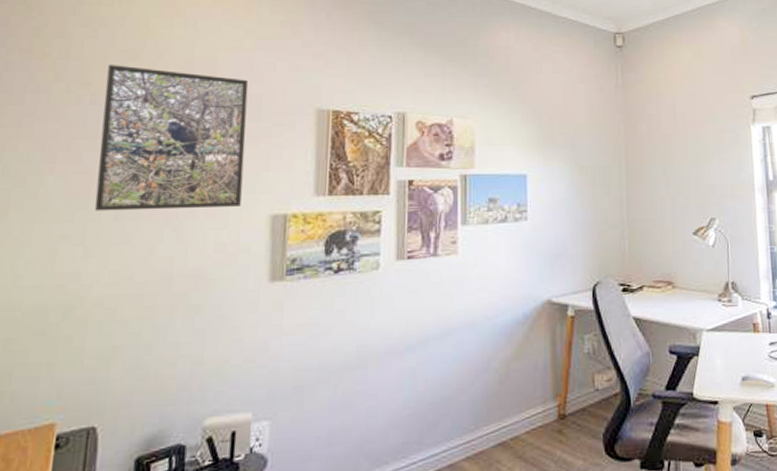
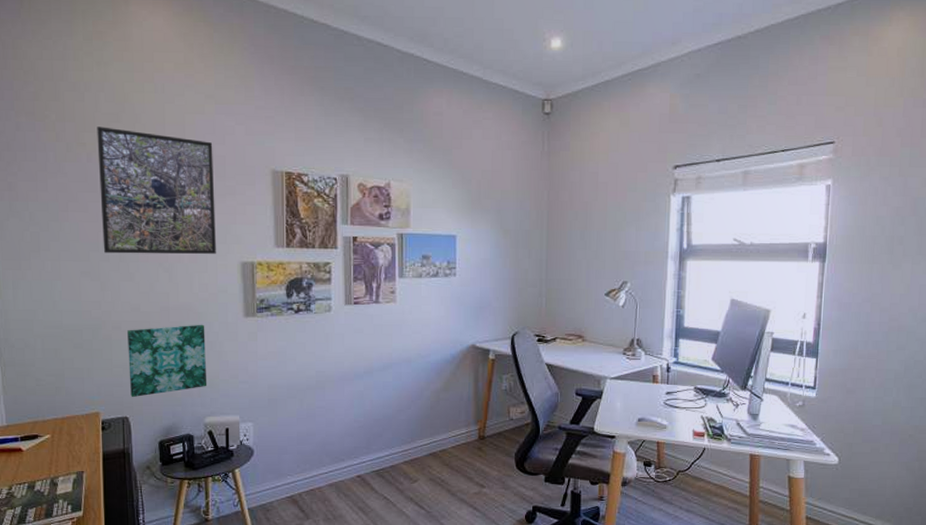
wall art: none [104,294,217,398] -> present [128,324,207,397]

